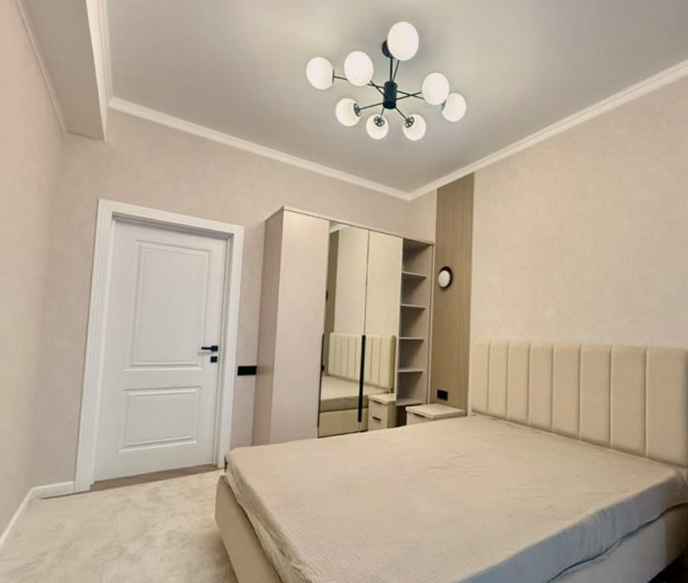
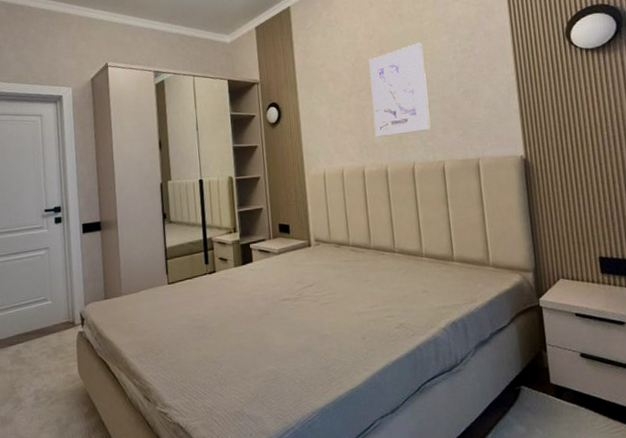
wall art: none [545,223,603,314] -> present [368,42,431,138]

